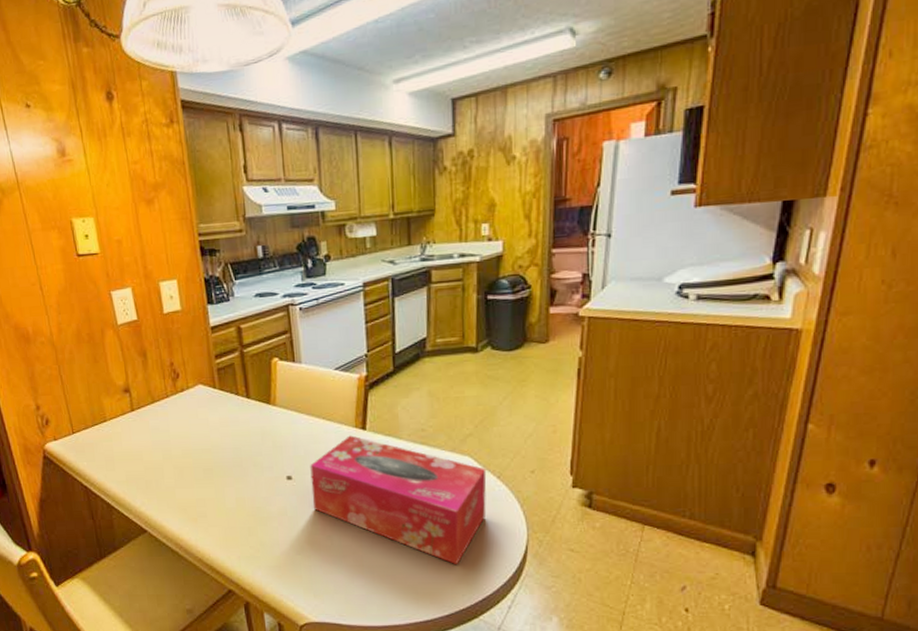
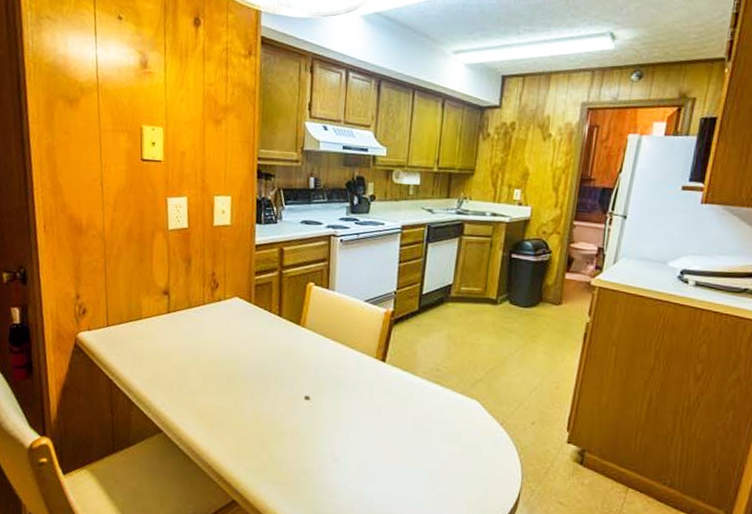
tissue box: present [310,435,487,565] -> none [325,365,491,504]

